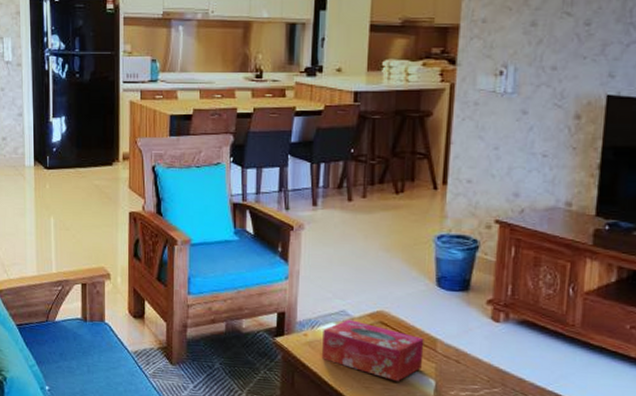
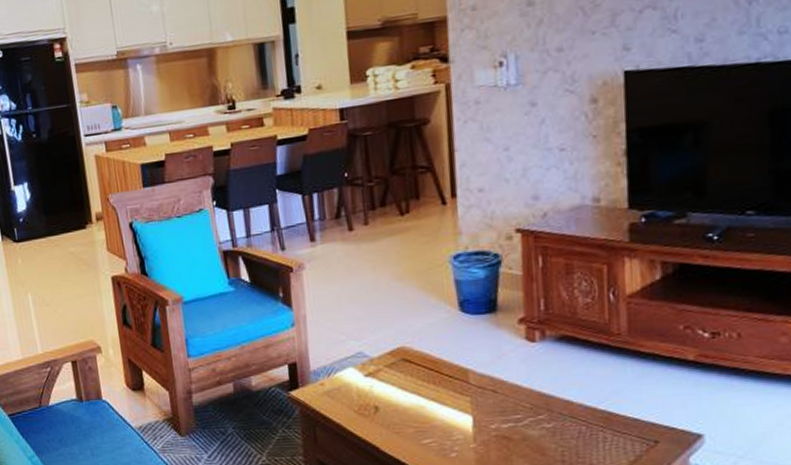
tissue box: present [322,320,424,382] -> none [340,361,456,423]

